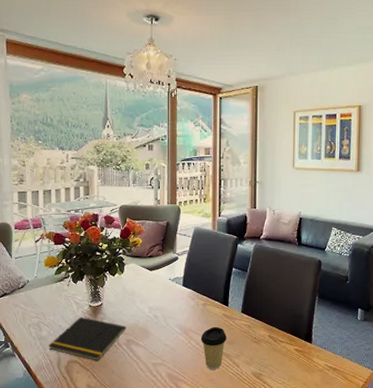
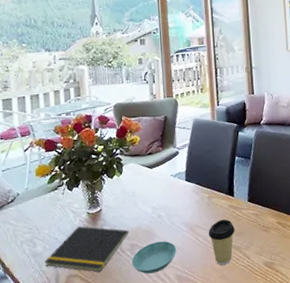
saucer: none [127,340,170,369] -> present [132,241,177,274]

